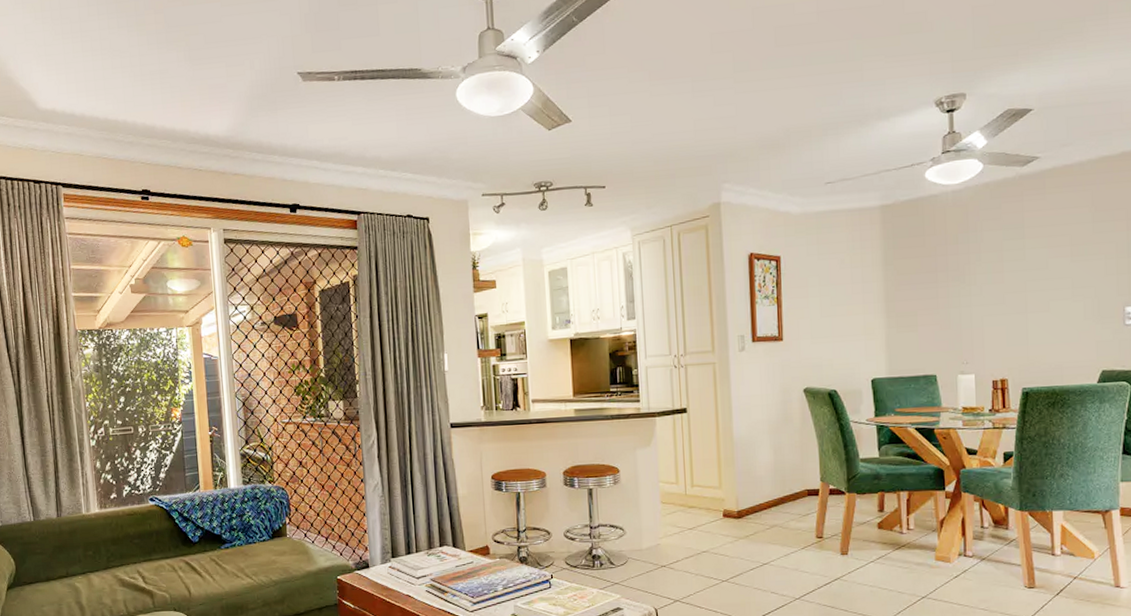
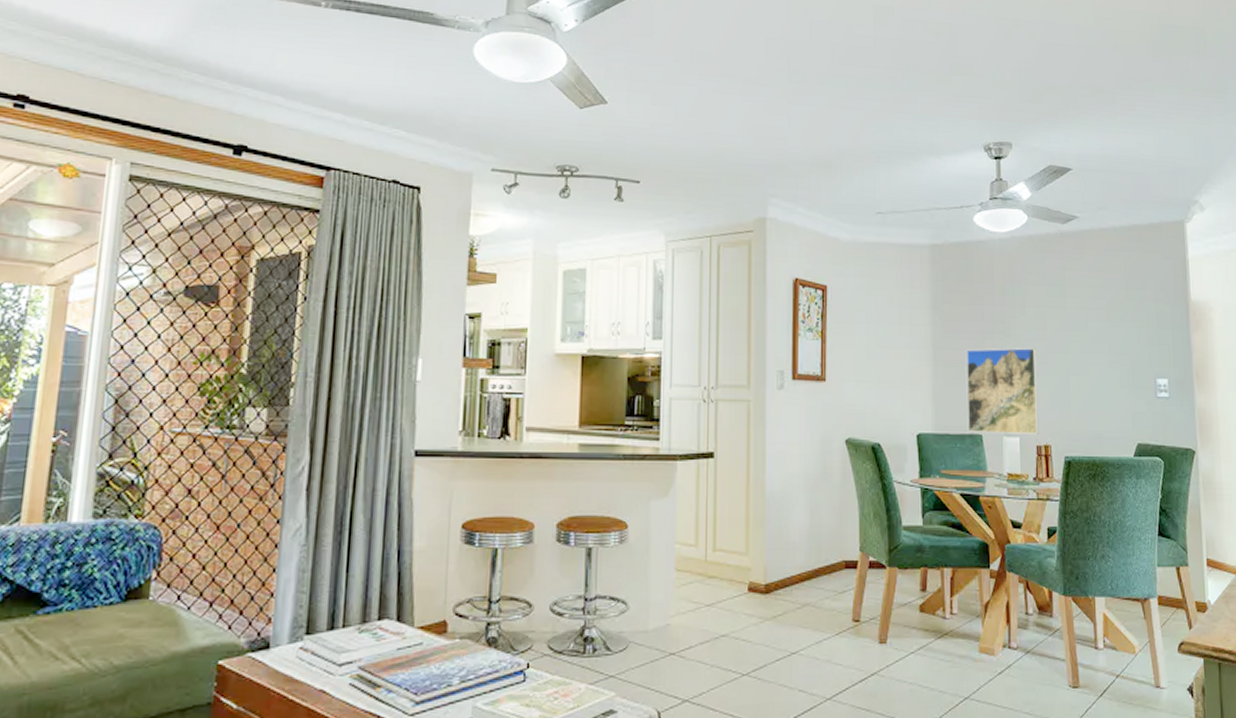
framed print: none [919,291,995,373] -> present [967,348,1039,434]

